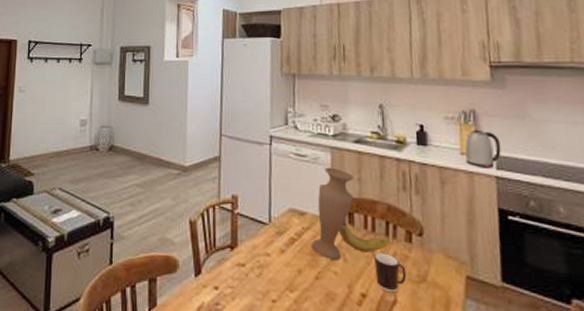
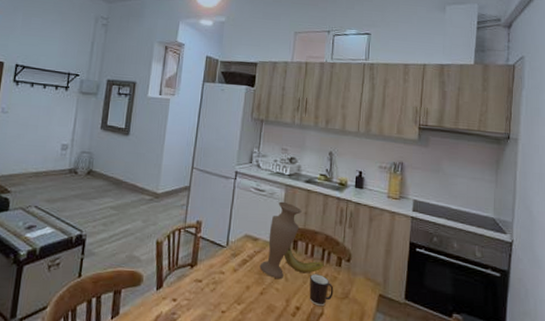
kettle: present [465,129,502,168] -> none [391,178,418,210]

